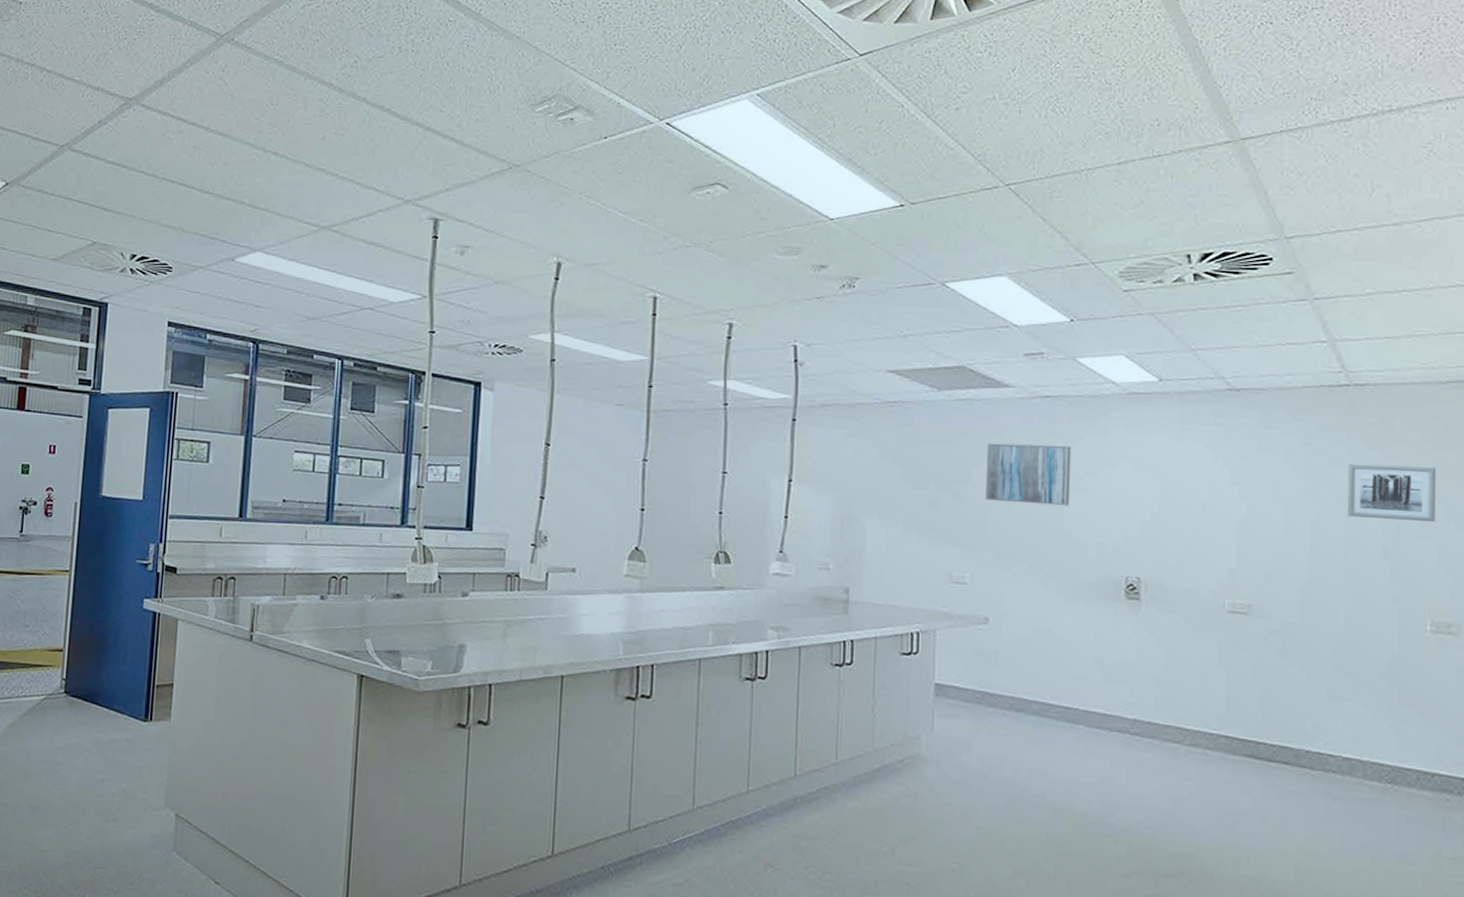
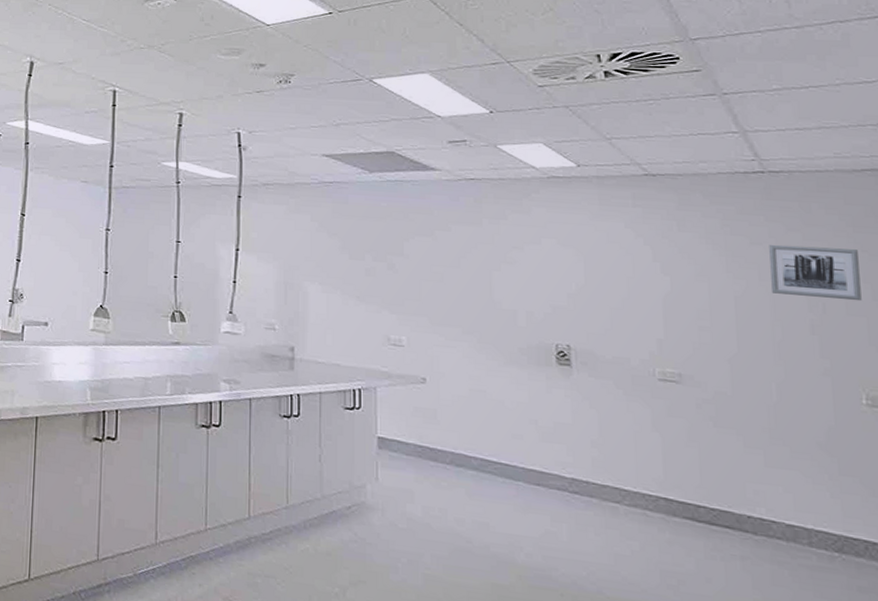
wall art: present [985,443,1072,506] -> none [417,219,498,278]

